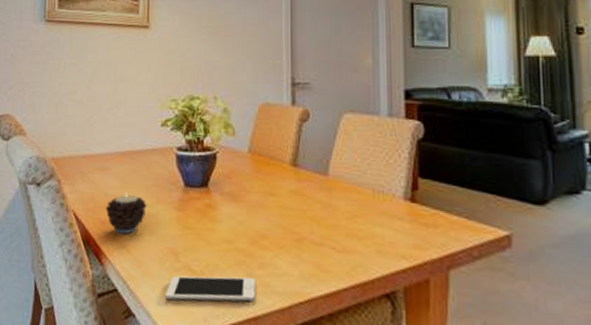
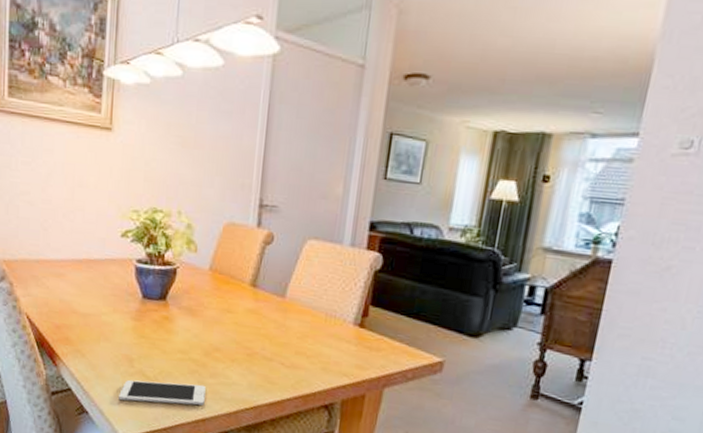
candle: present [105,192,147,234] -> none [60,299,103,339]

